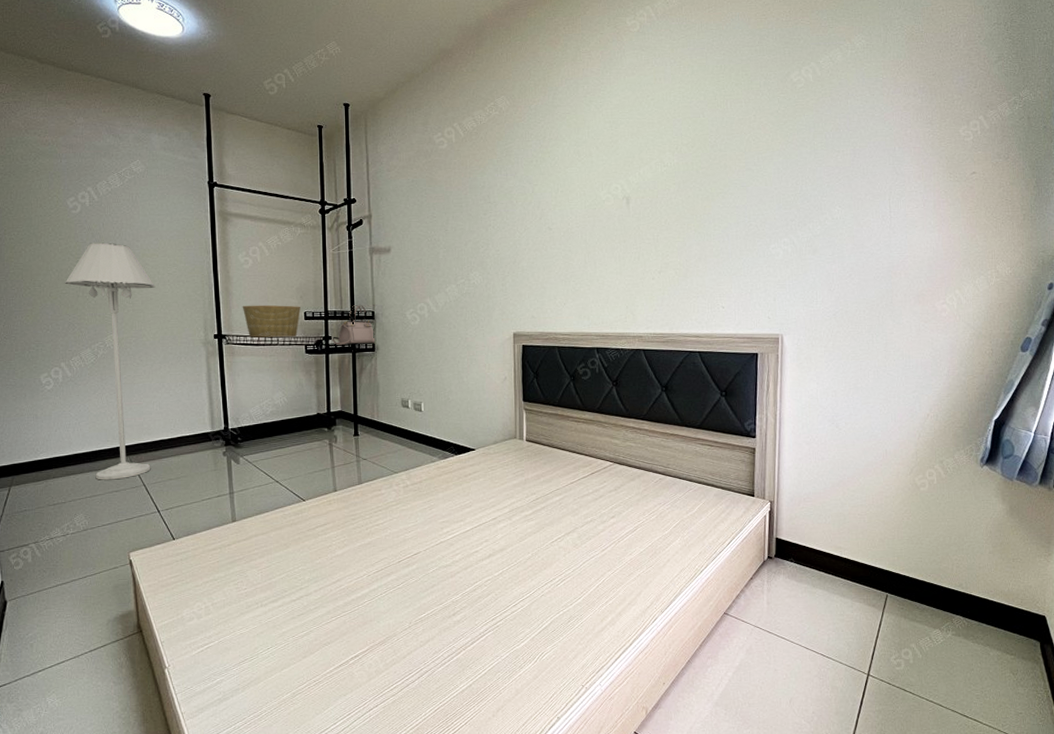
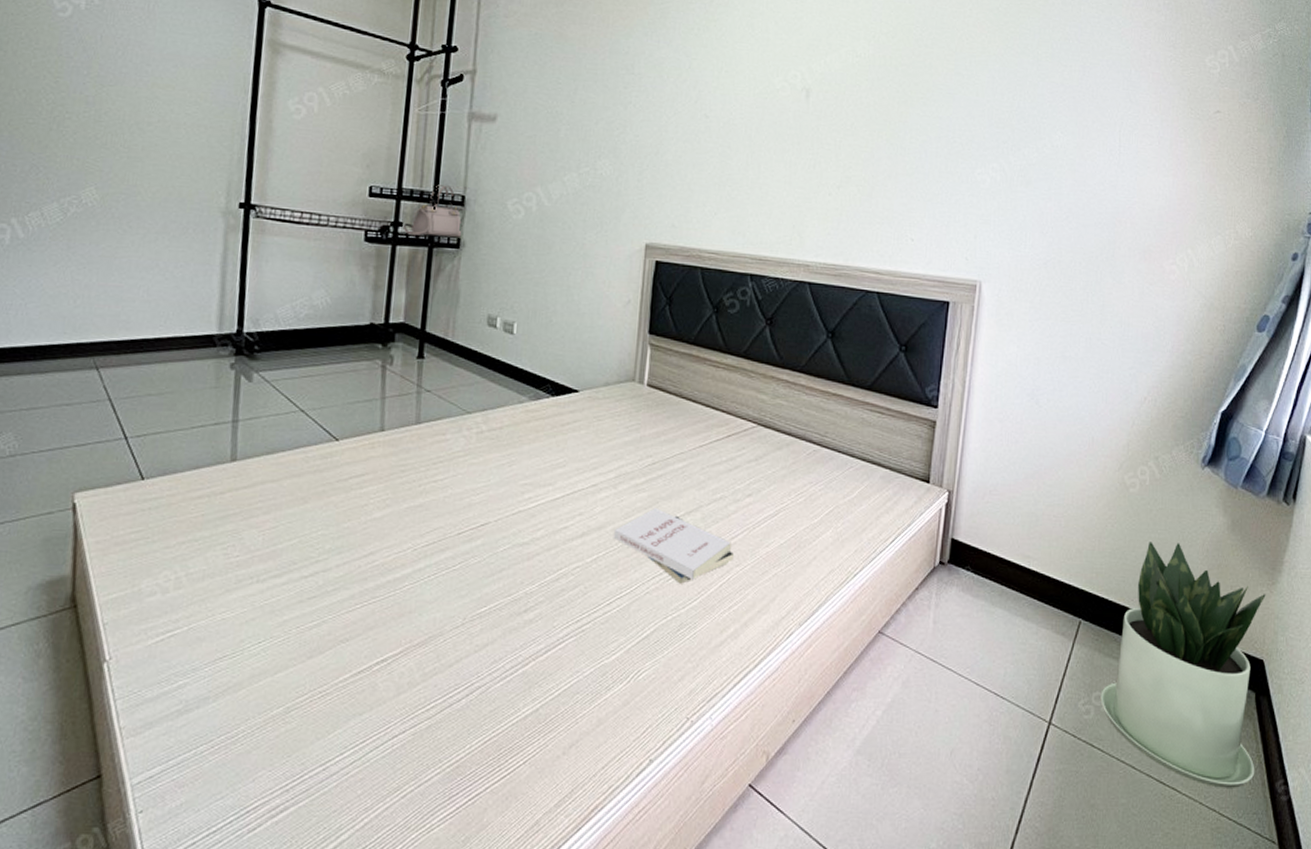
floor lamp: present [65,242,156,480] -> none [34,59,165,389]
basket: present [242,305,301,338] -> none [284,168,365,218]
books: none [512,532,606,587] -> present [613,508,735,584]
planter: none [908,528,1044,718] -> present [1100,542,1266,788]

